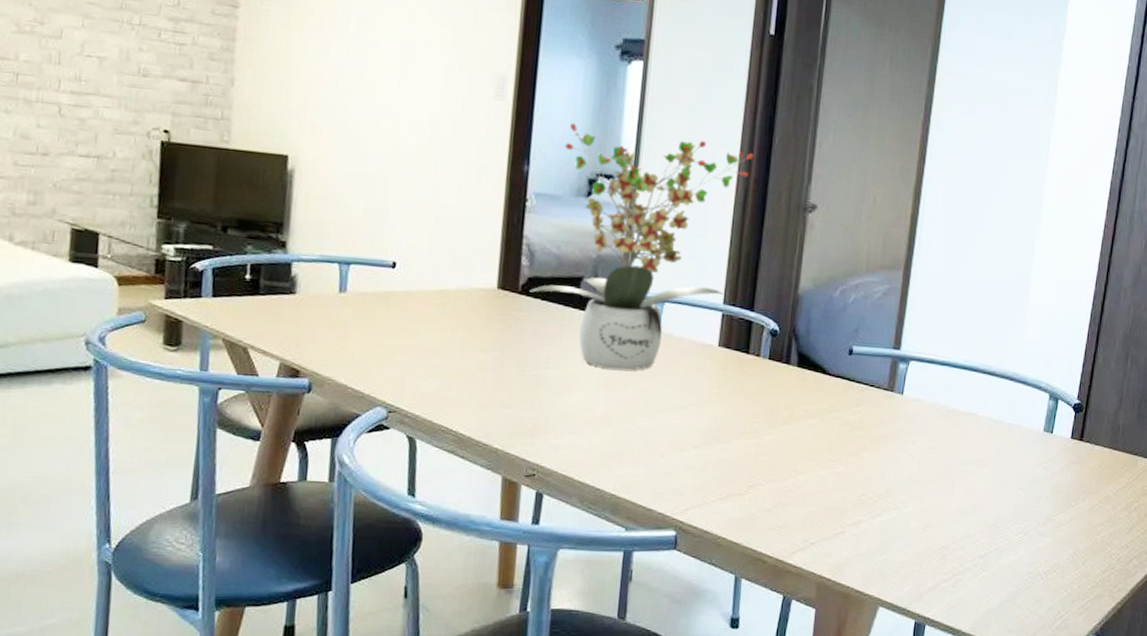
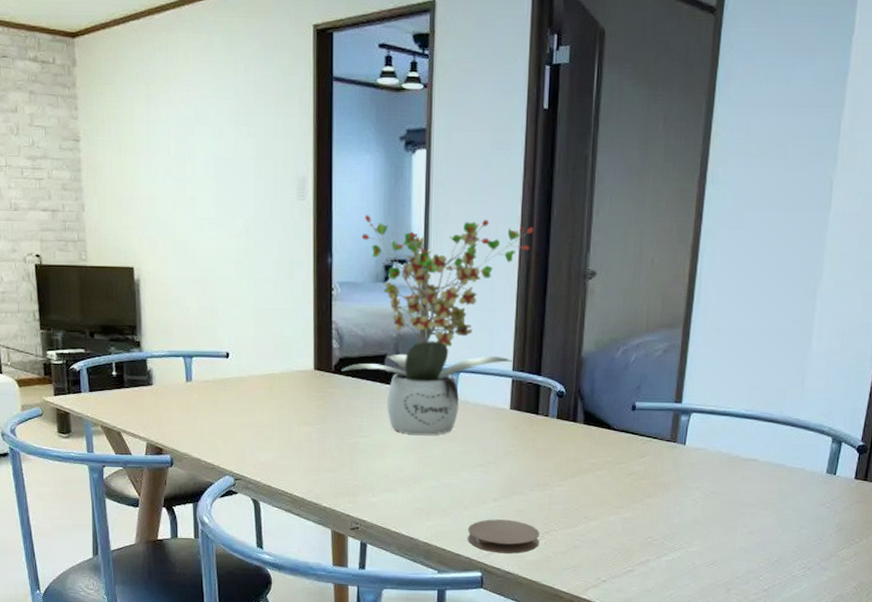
coaster: none [661,469,744,510] -> present [467,519,540,554]

